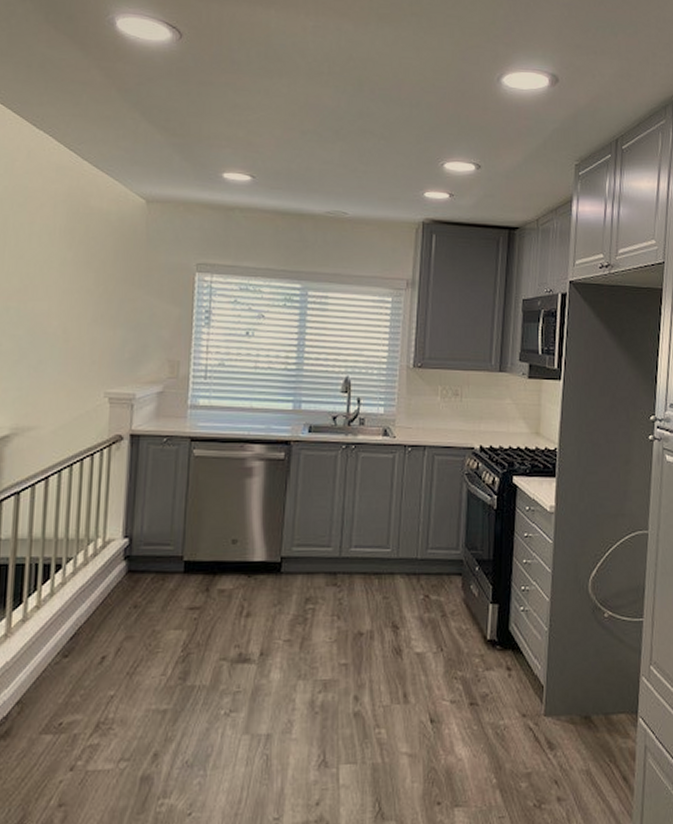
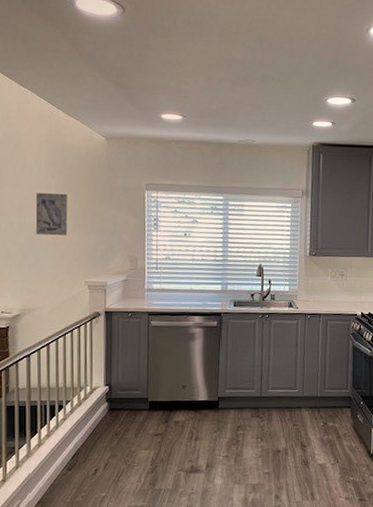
wall art: none [40,269,88,329] -> present [35,192,68,236]

